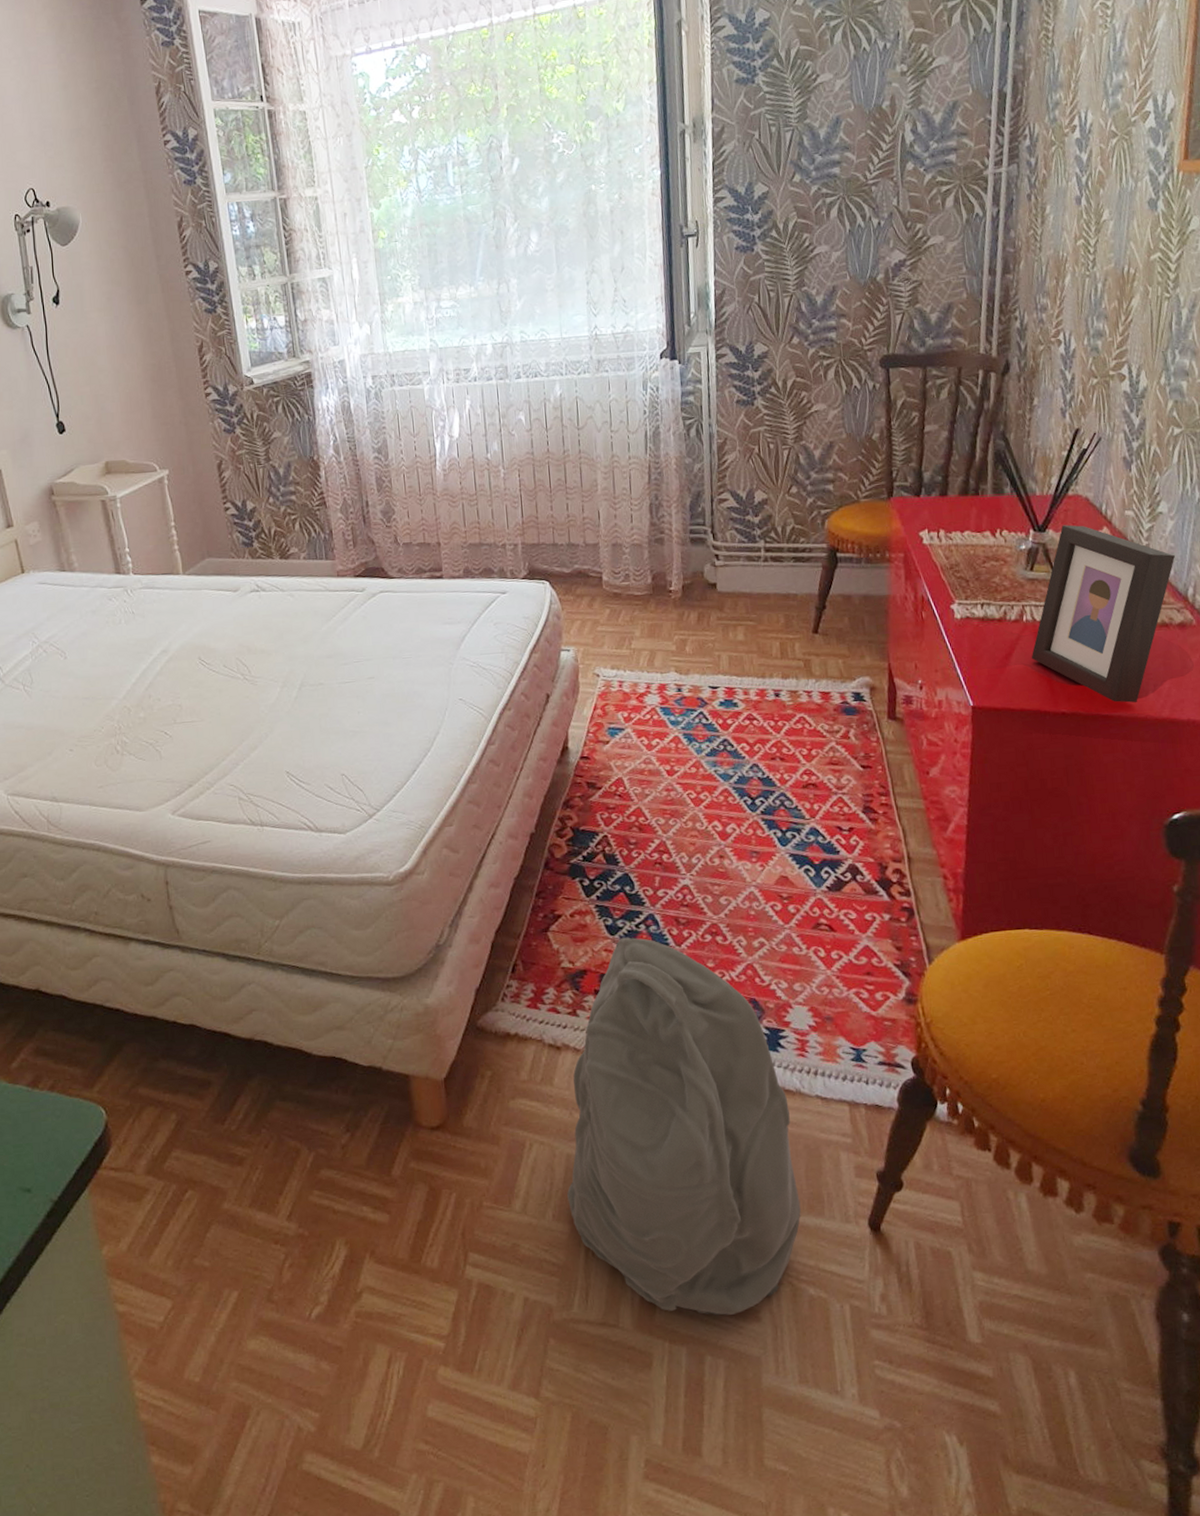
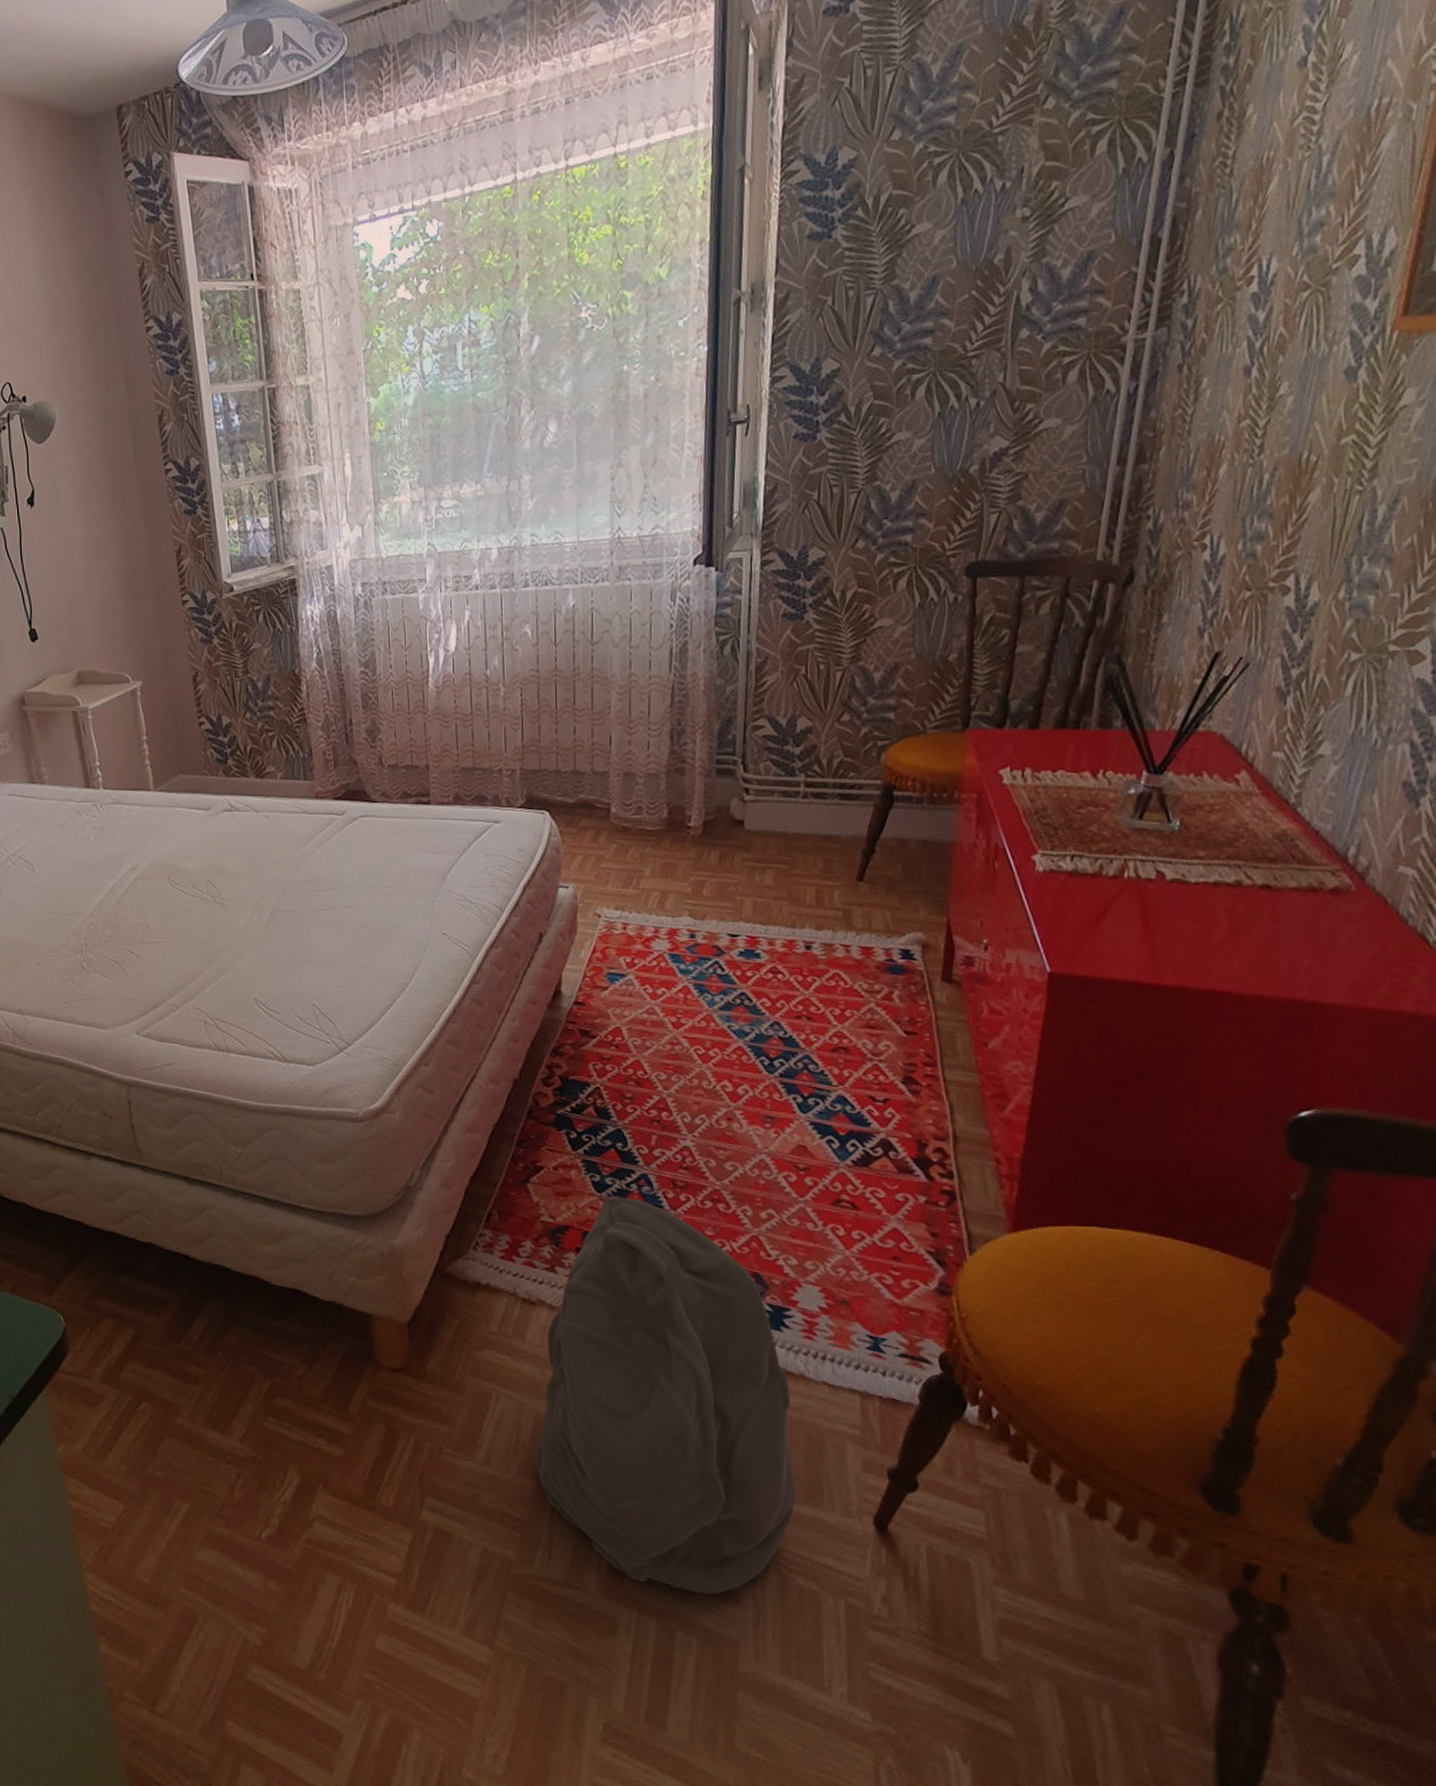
picture frame: present [1031,524,1175,703] -> none [1130,766,1335,979]

